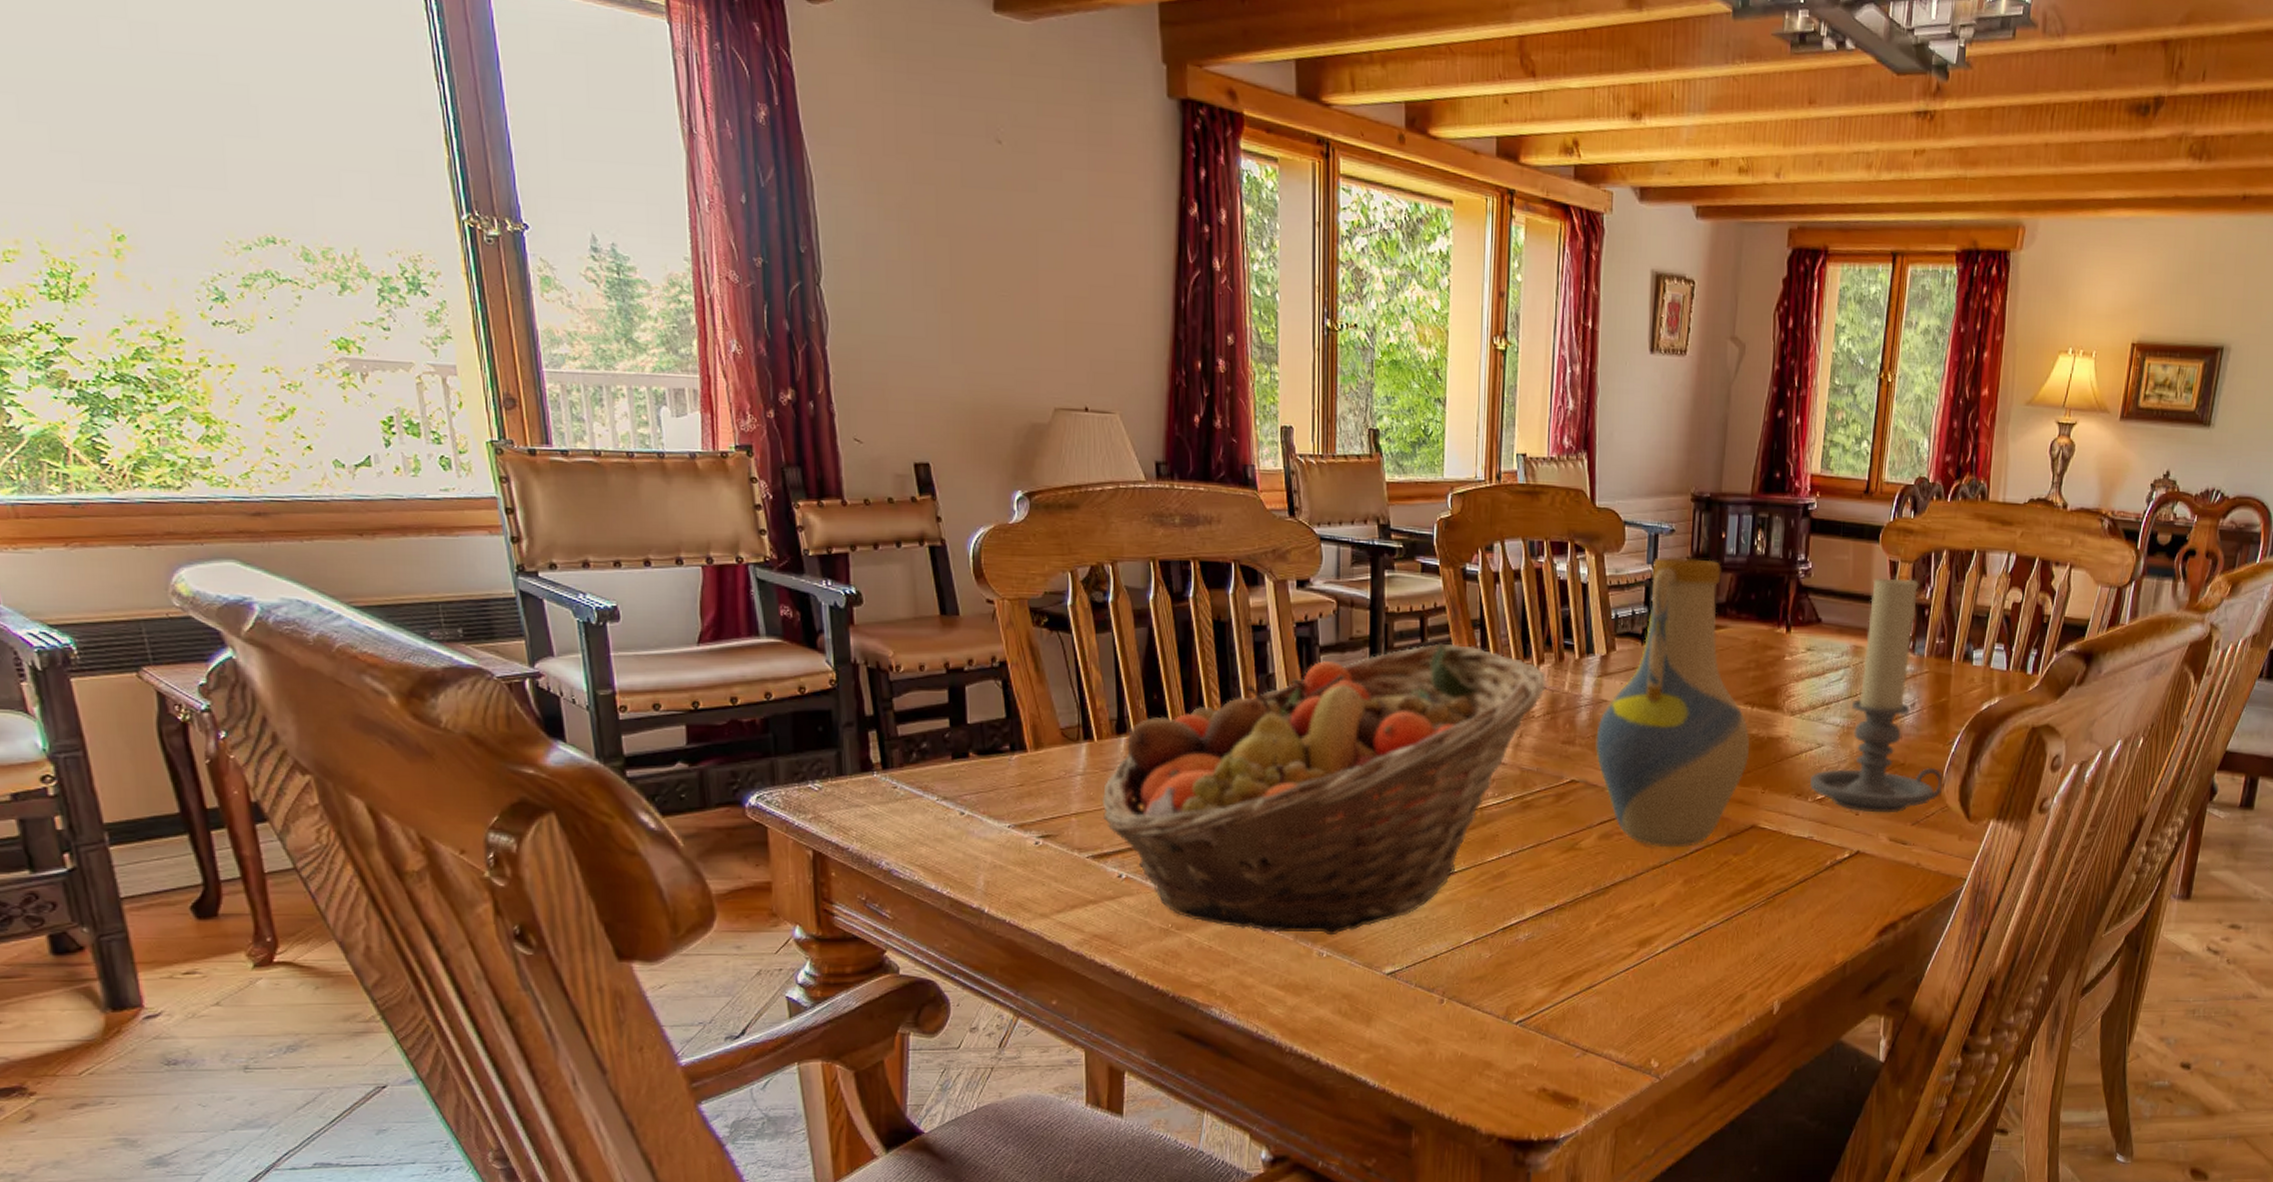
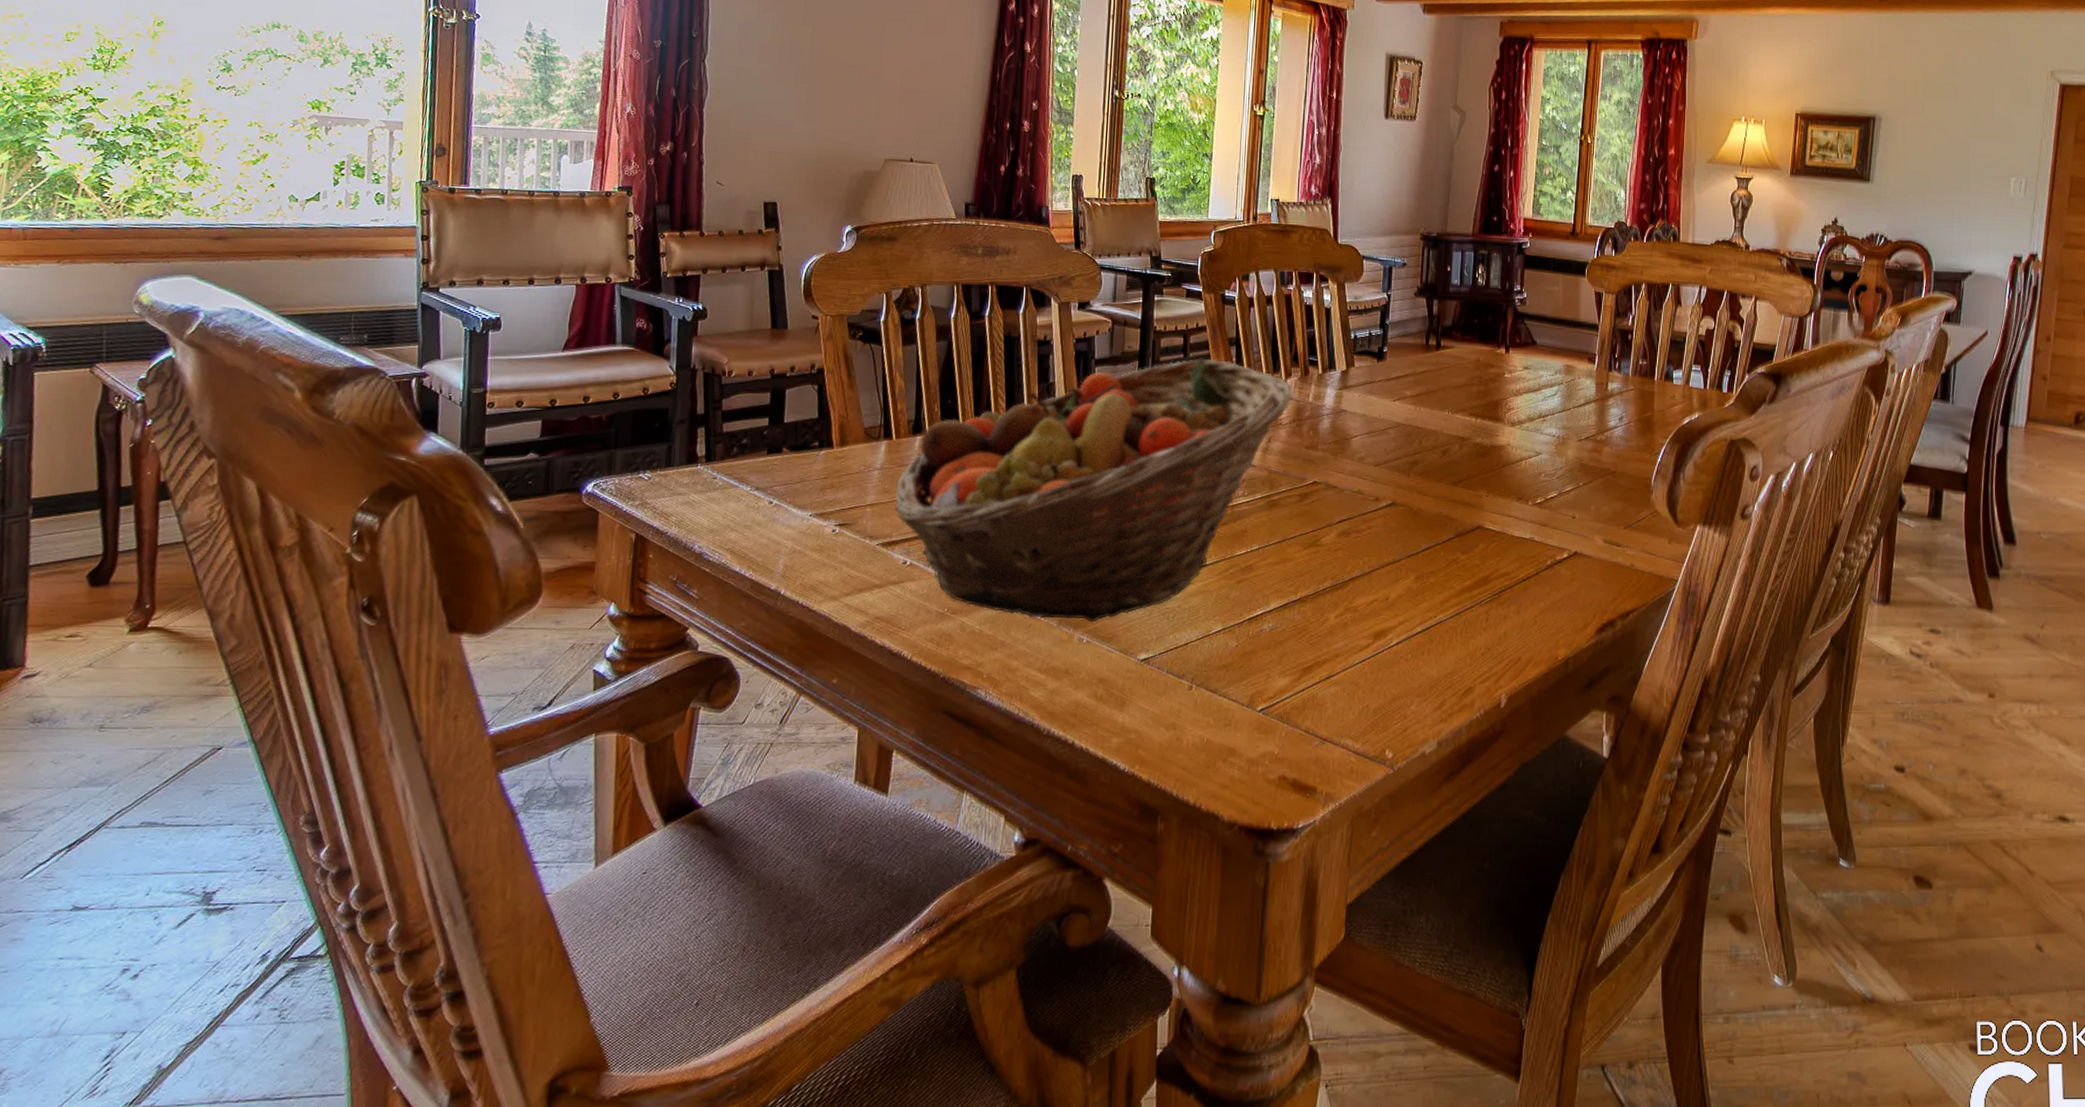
vase: present [1596,556,1750,848] -> none [1336,286,1475,546]
candle holder: present [1810,574,1944,813] -> none [1530,303,1652,517]

